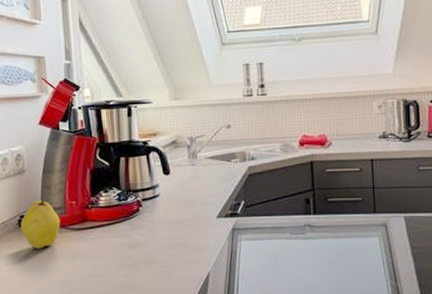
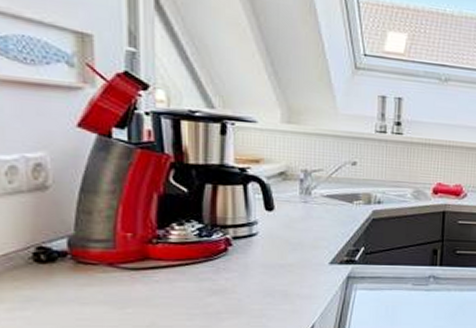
fruit: present [20,200,61,249] -> none [36,228,106,292]

